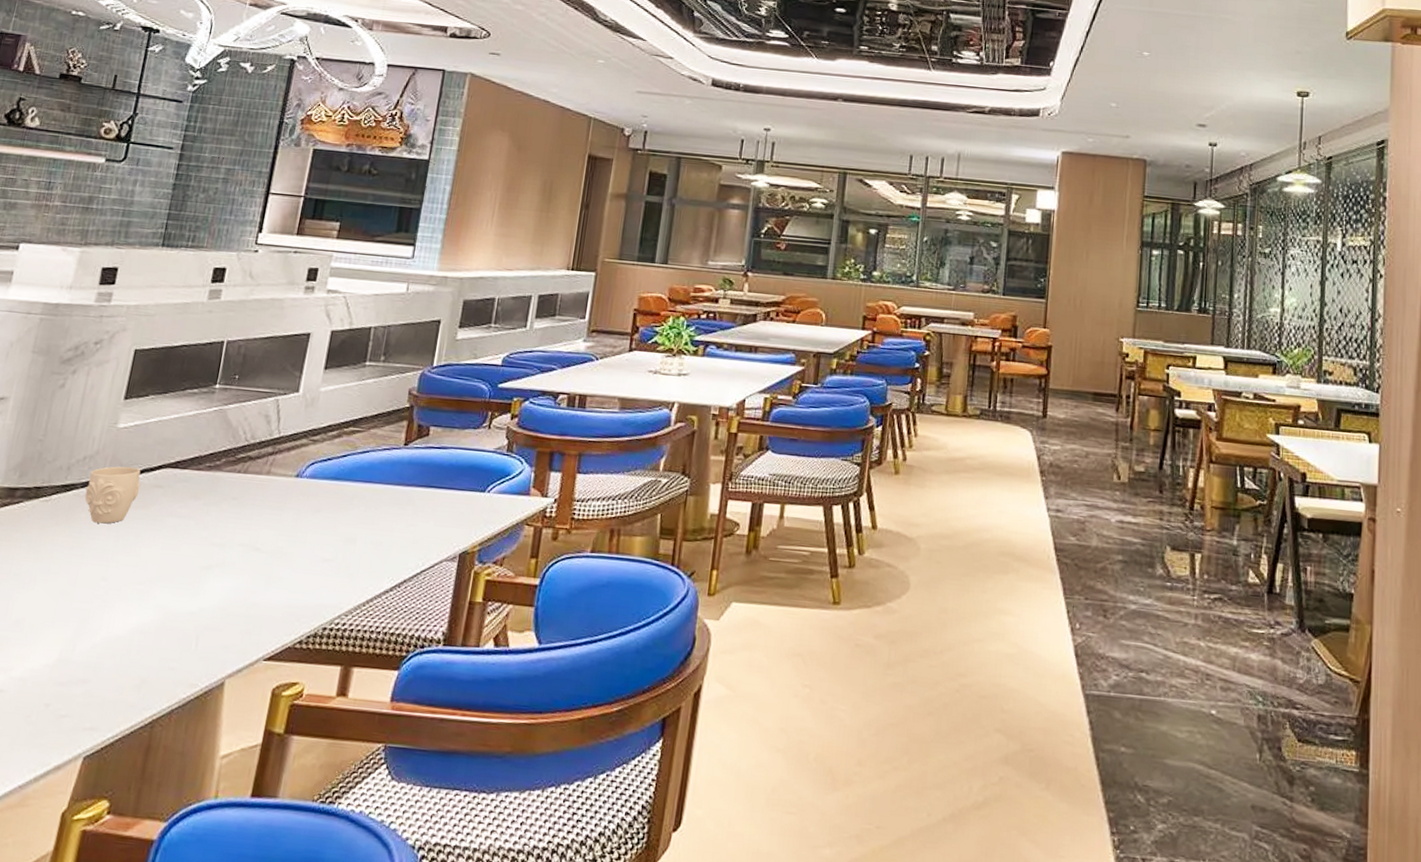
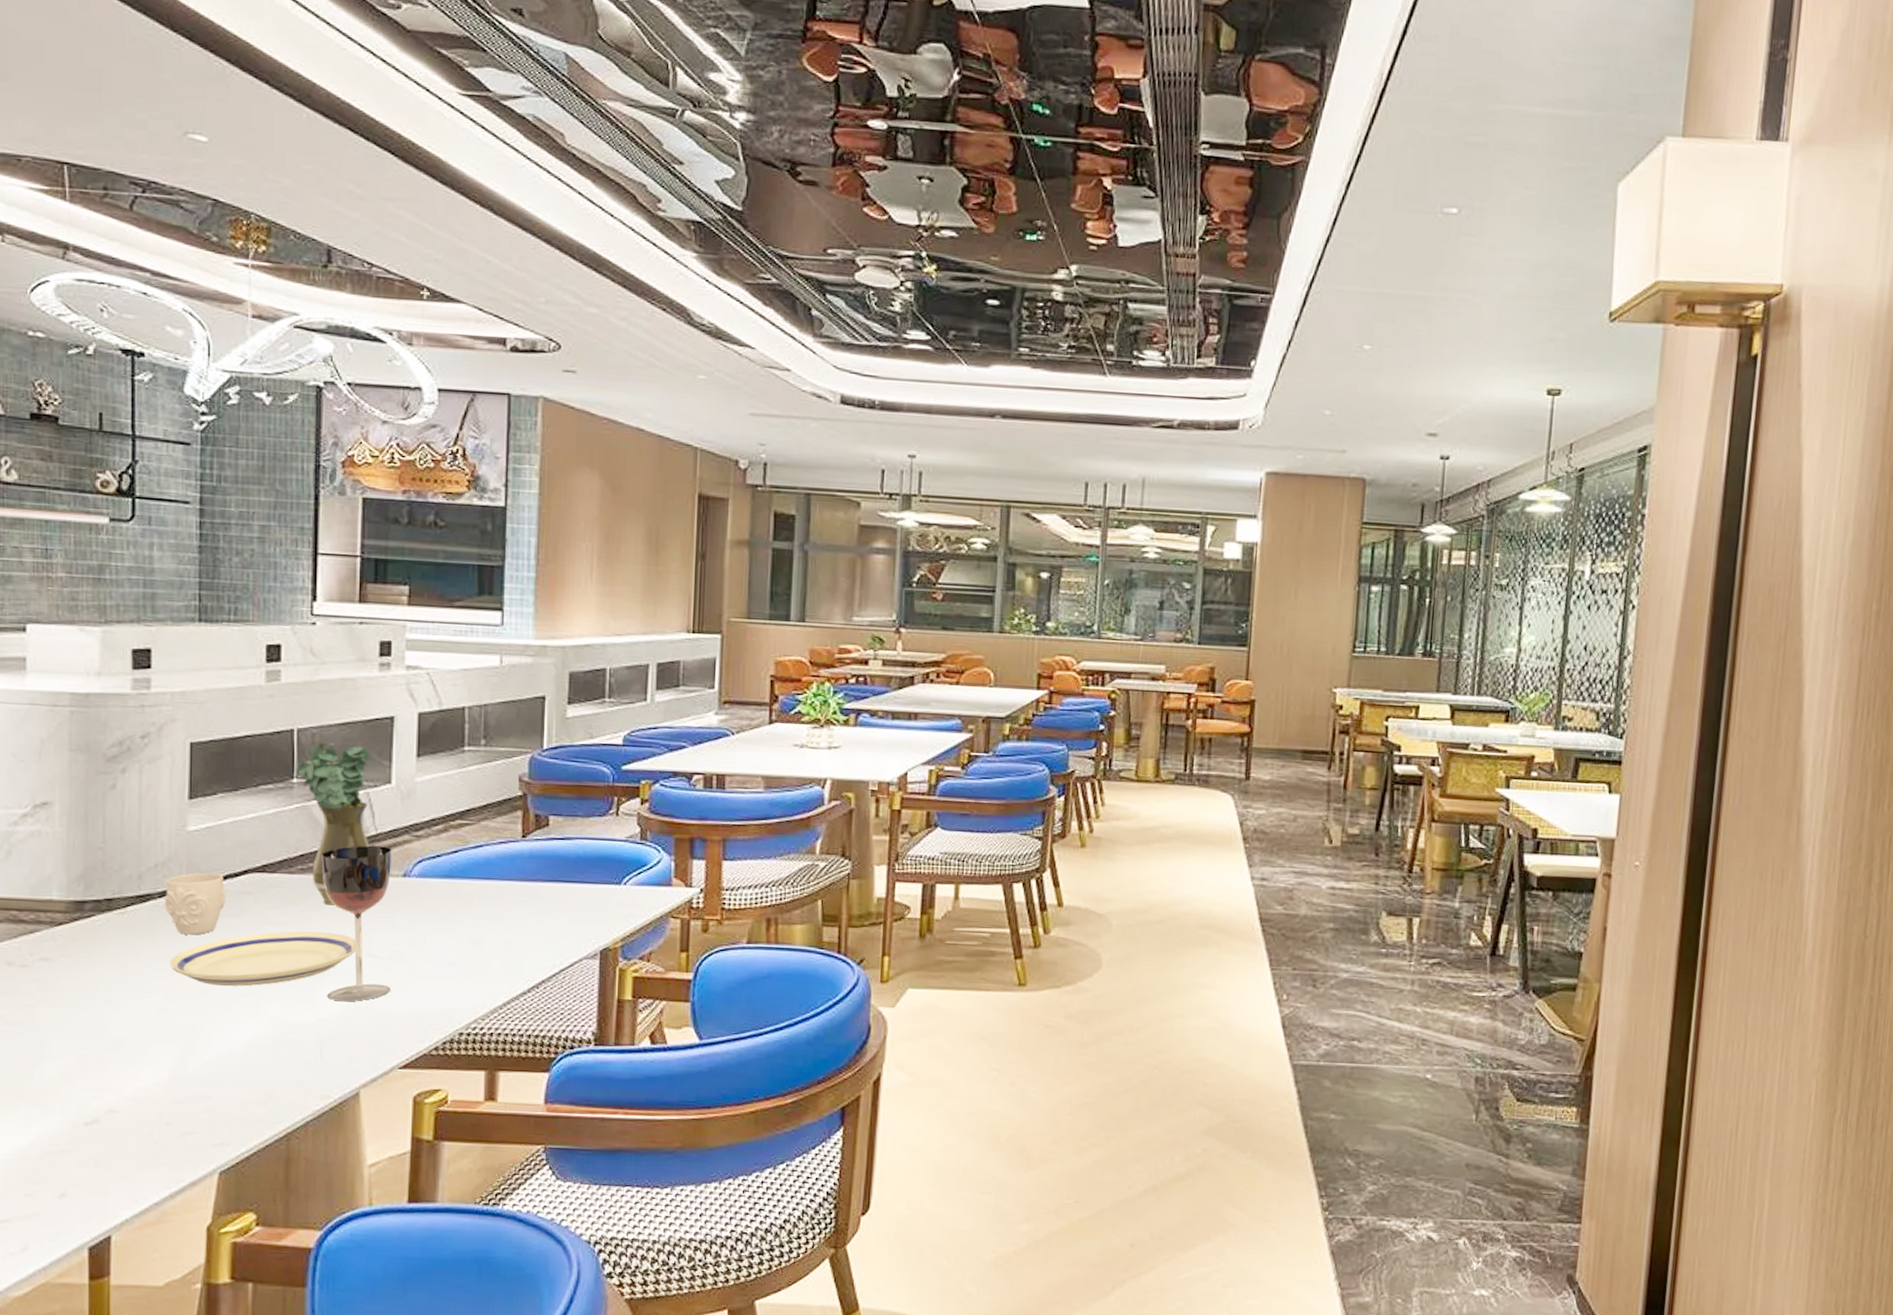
plate: none [78,523,245,574] -> present [170,931,356,986]
wineglass: none [211,447,290,593] -> present [321,845,391,1002]
vase: none [217,348,285,501] -> present [297,737,370,906]

